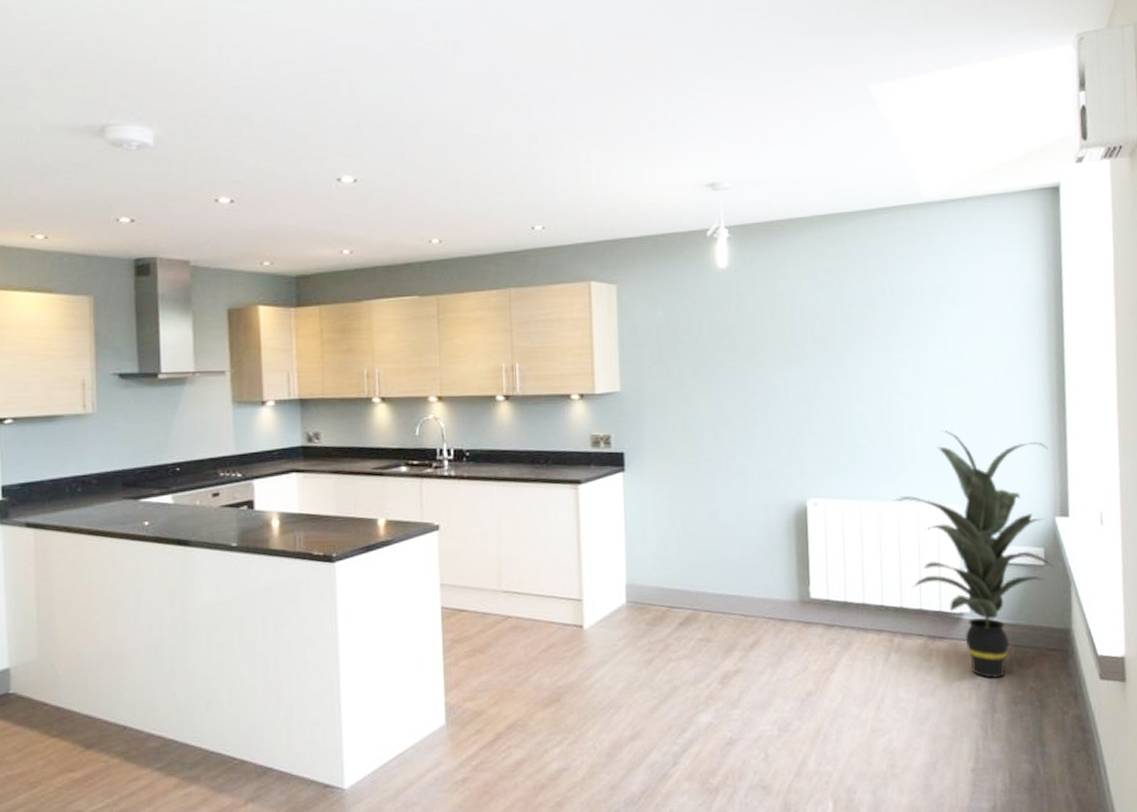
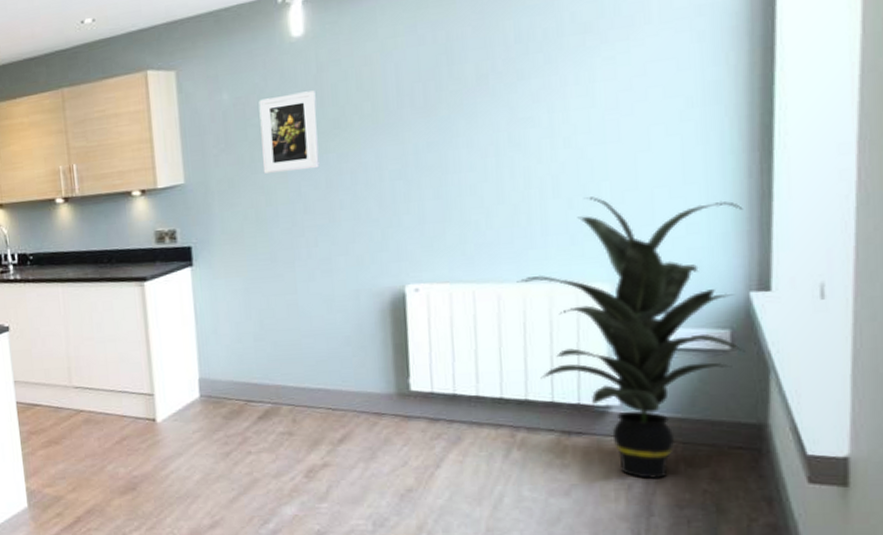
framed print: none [688,317,738,389] -> present [258,90,320,174]

